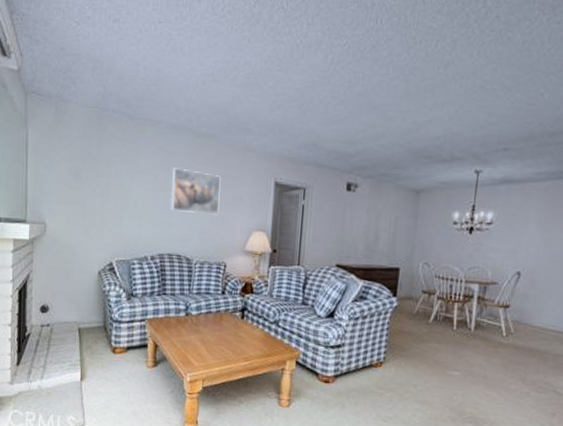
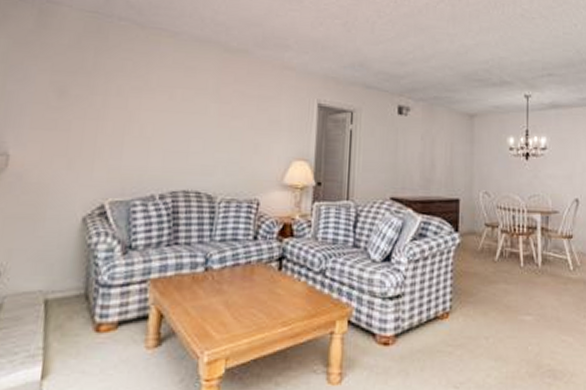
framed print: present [170,168,221,215] -> none [188,86,254,142]

